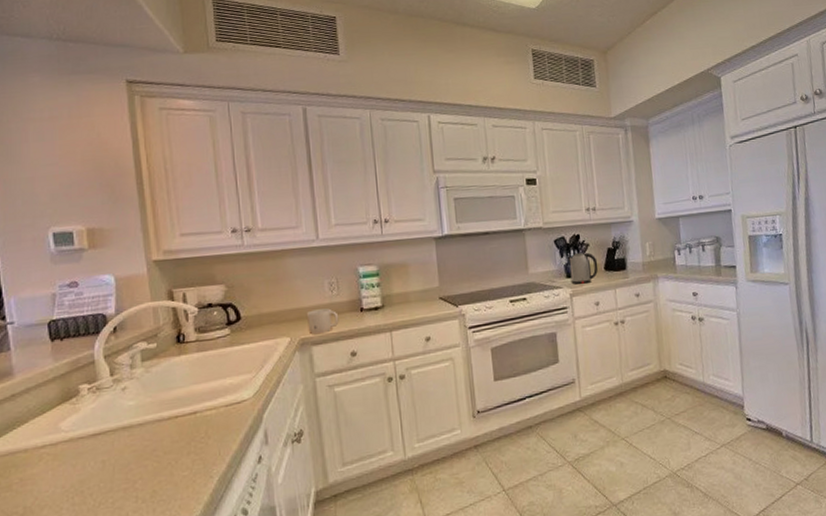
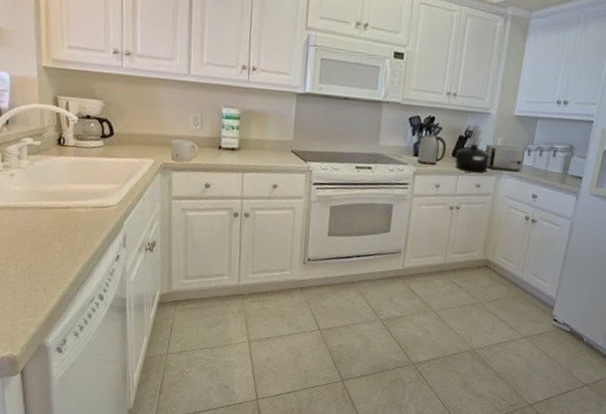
saucepan: none [607,254,644,284] -> present [455,144,491,173]
toaster: none [636,248,676,277] -> present [486,144,525,173]

